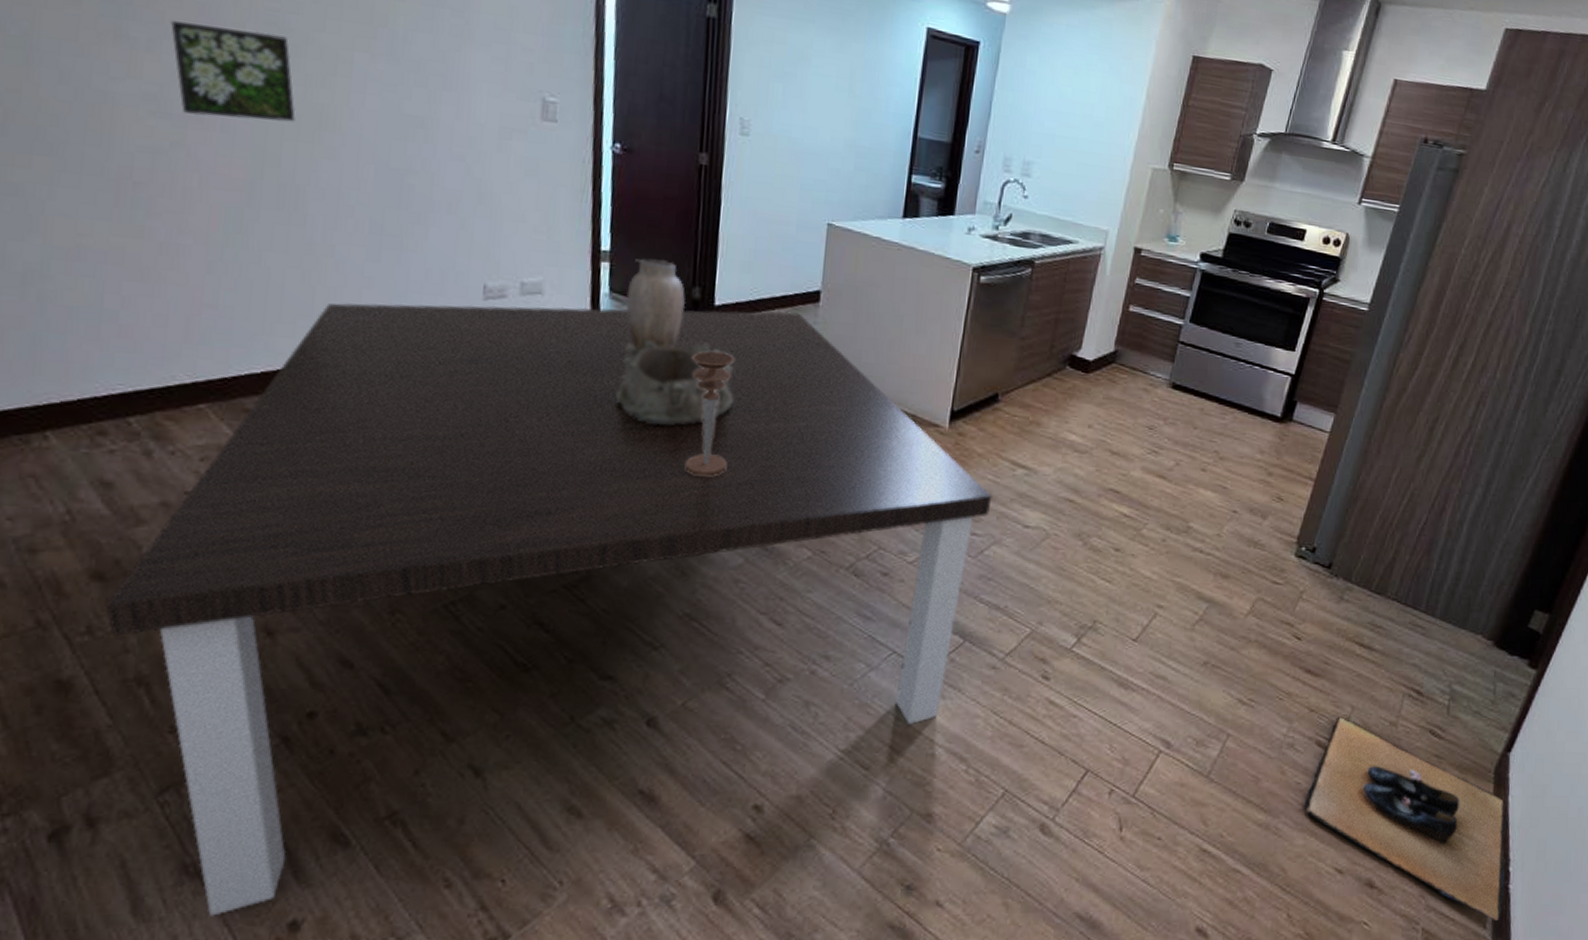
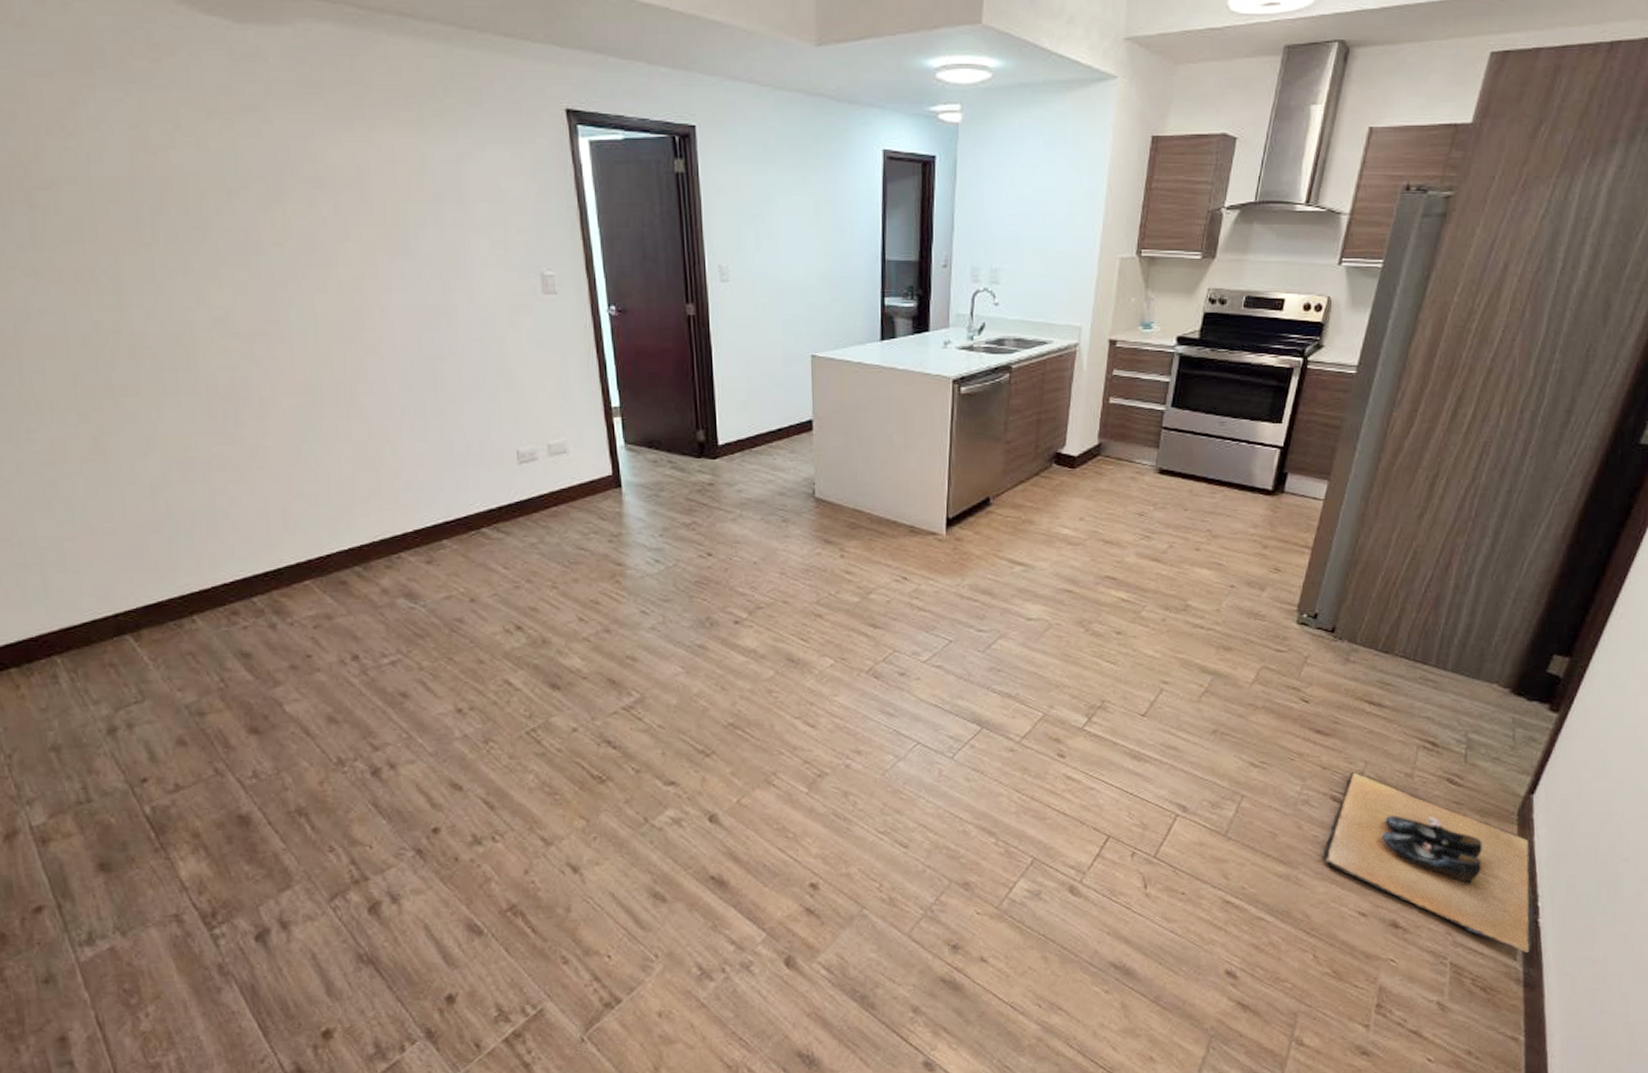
dining table: present [105,303,992,916] -> none [263,443,994,994]
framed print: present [171,20,296,122] -> none [224,248,338,332]
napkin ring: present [615,339,734,427] -> none [643,482,747,560]
vase: present [626,258,686,352] -> none [639,409,693,495]
candlestick: present [684,351,734,477] -> none [704,488,749,601]

